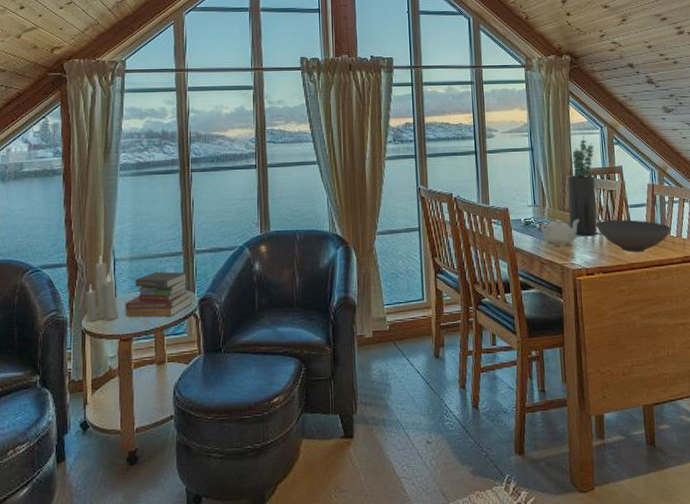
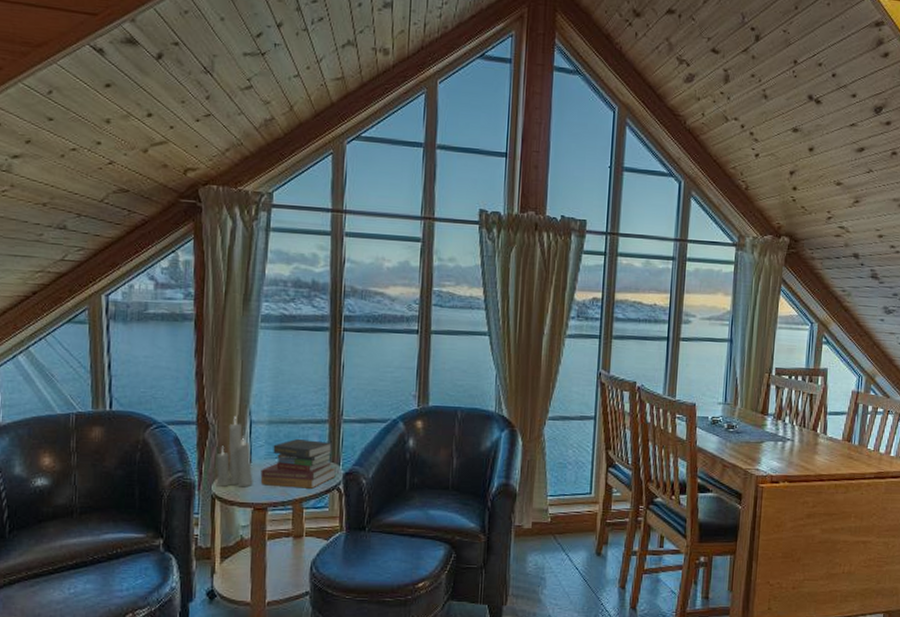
teapot: present [540,219,579,247] -> none [728,420,772,451]
vase: present [567,136,598,236] -> none [760,331,801,441]
bowl: present [596,219,671,252] -> none [789,426,870,463]

